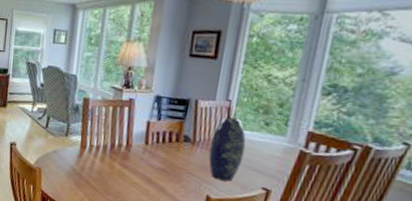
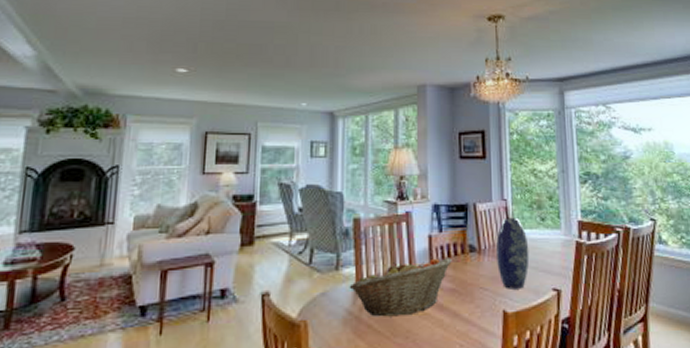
fruit basket: none [74,138,166,182] -> present [349,258,452,317]

